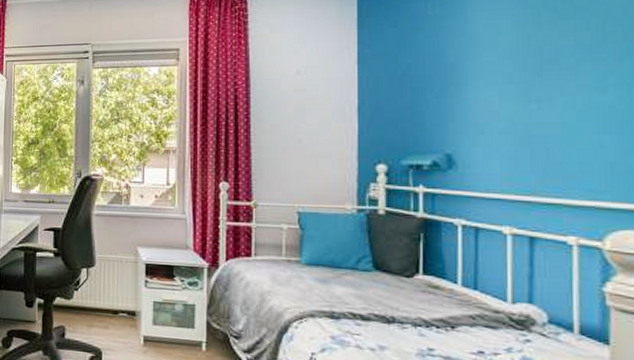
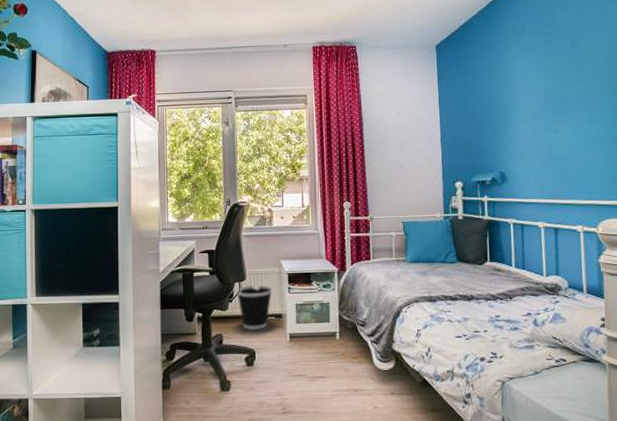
wastebasket: none [83,272,126,326] -> present [236,284,273,330]

